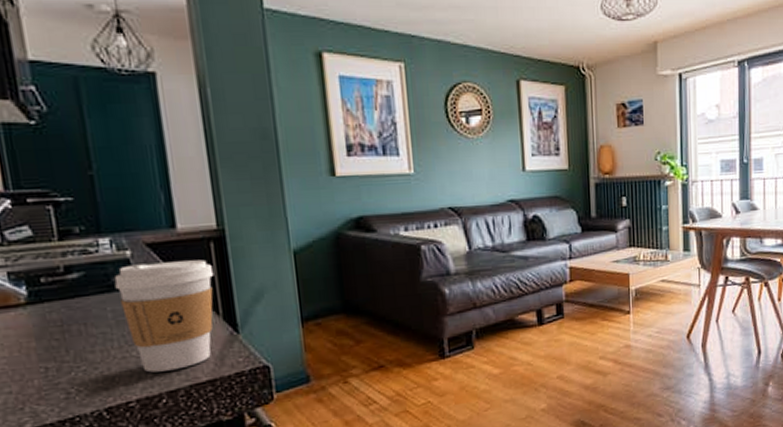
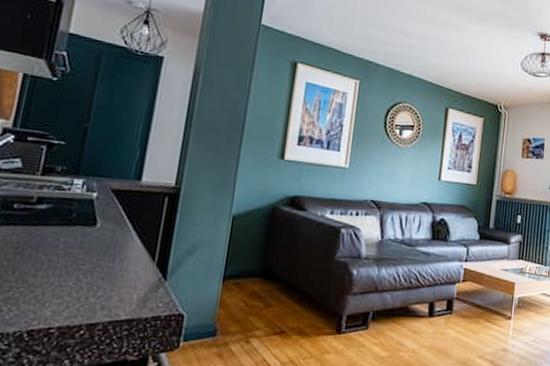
coffee cup: present [114,259,214,373] -> none [72,205,161,305]

